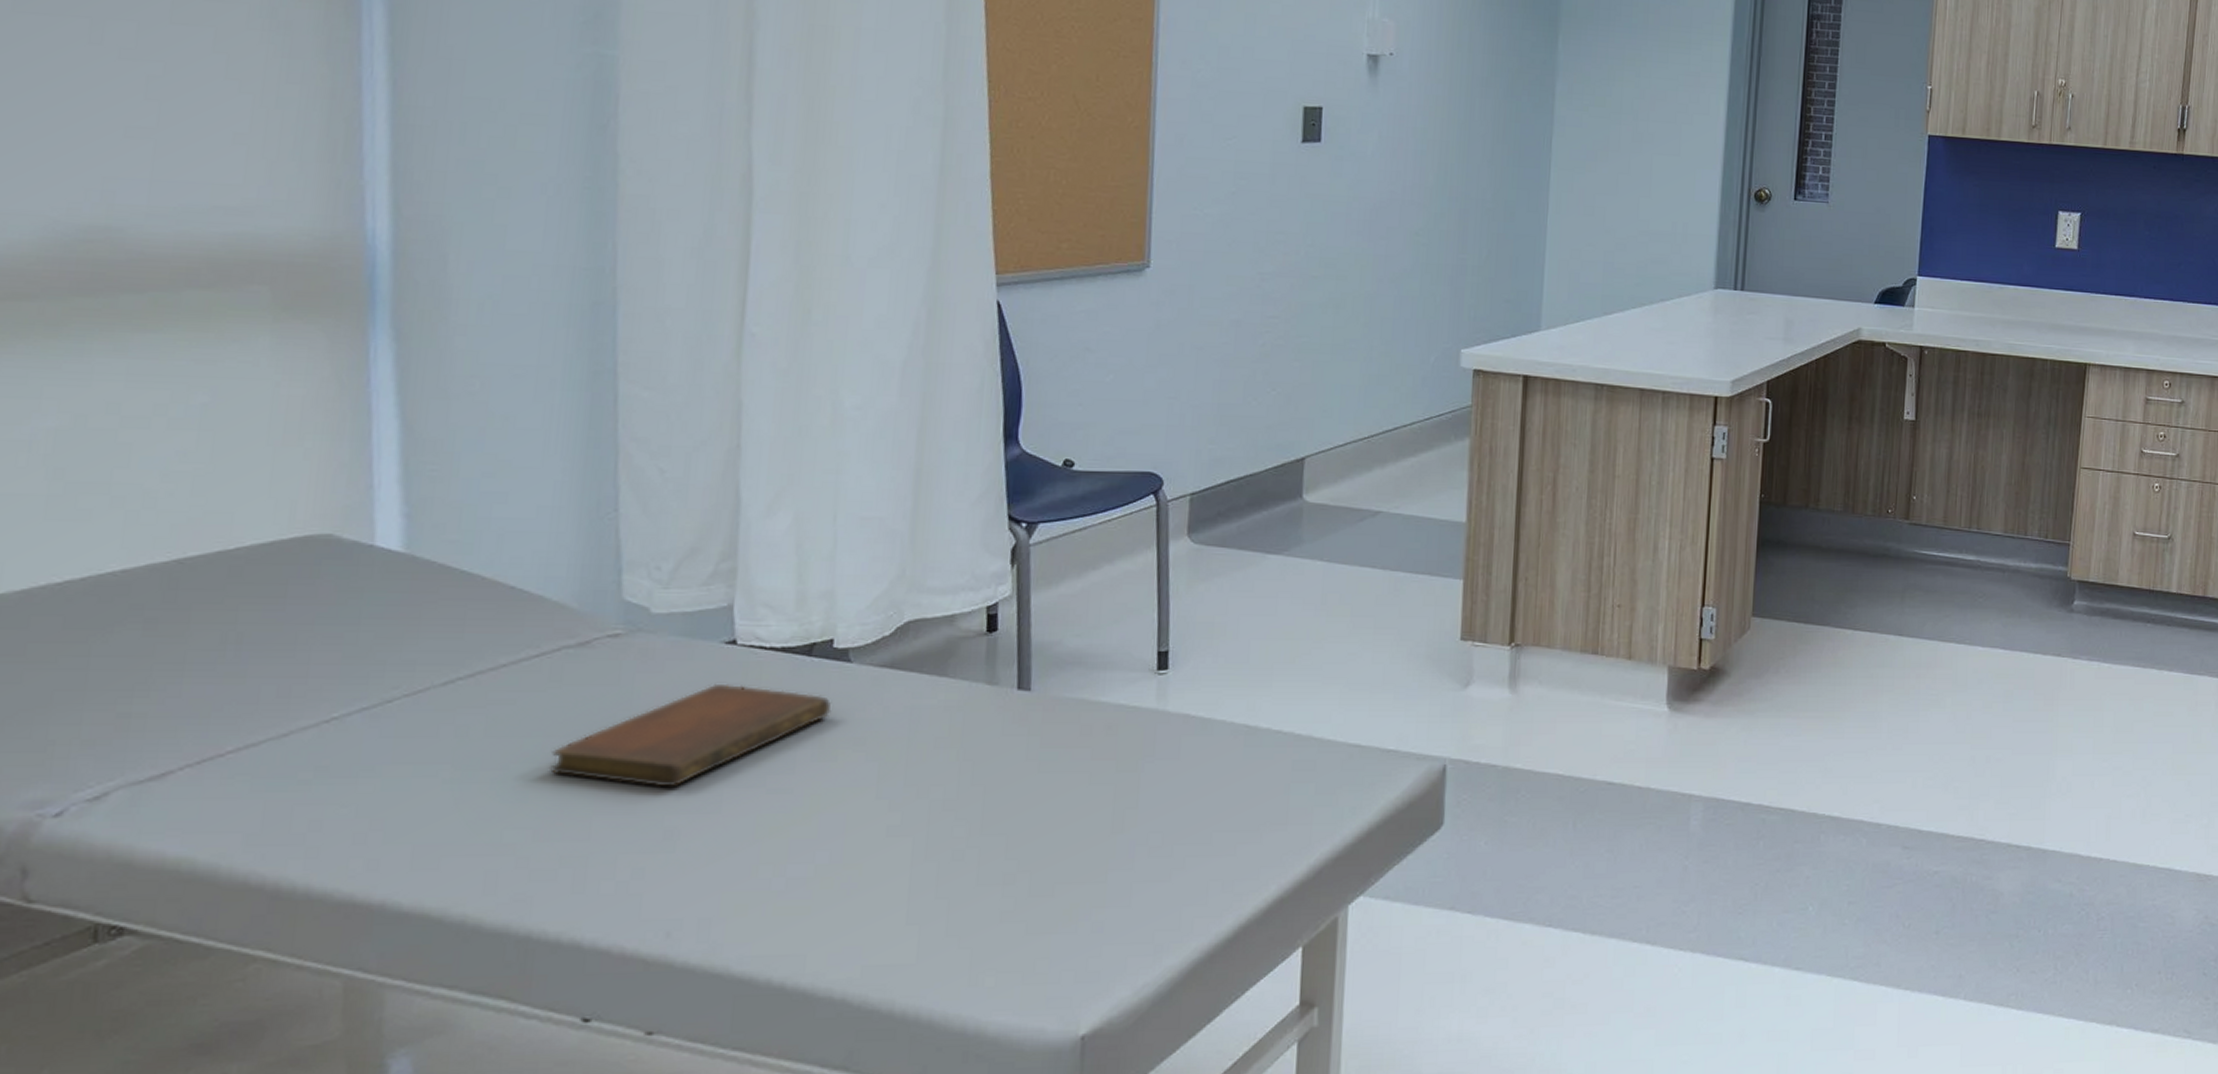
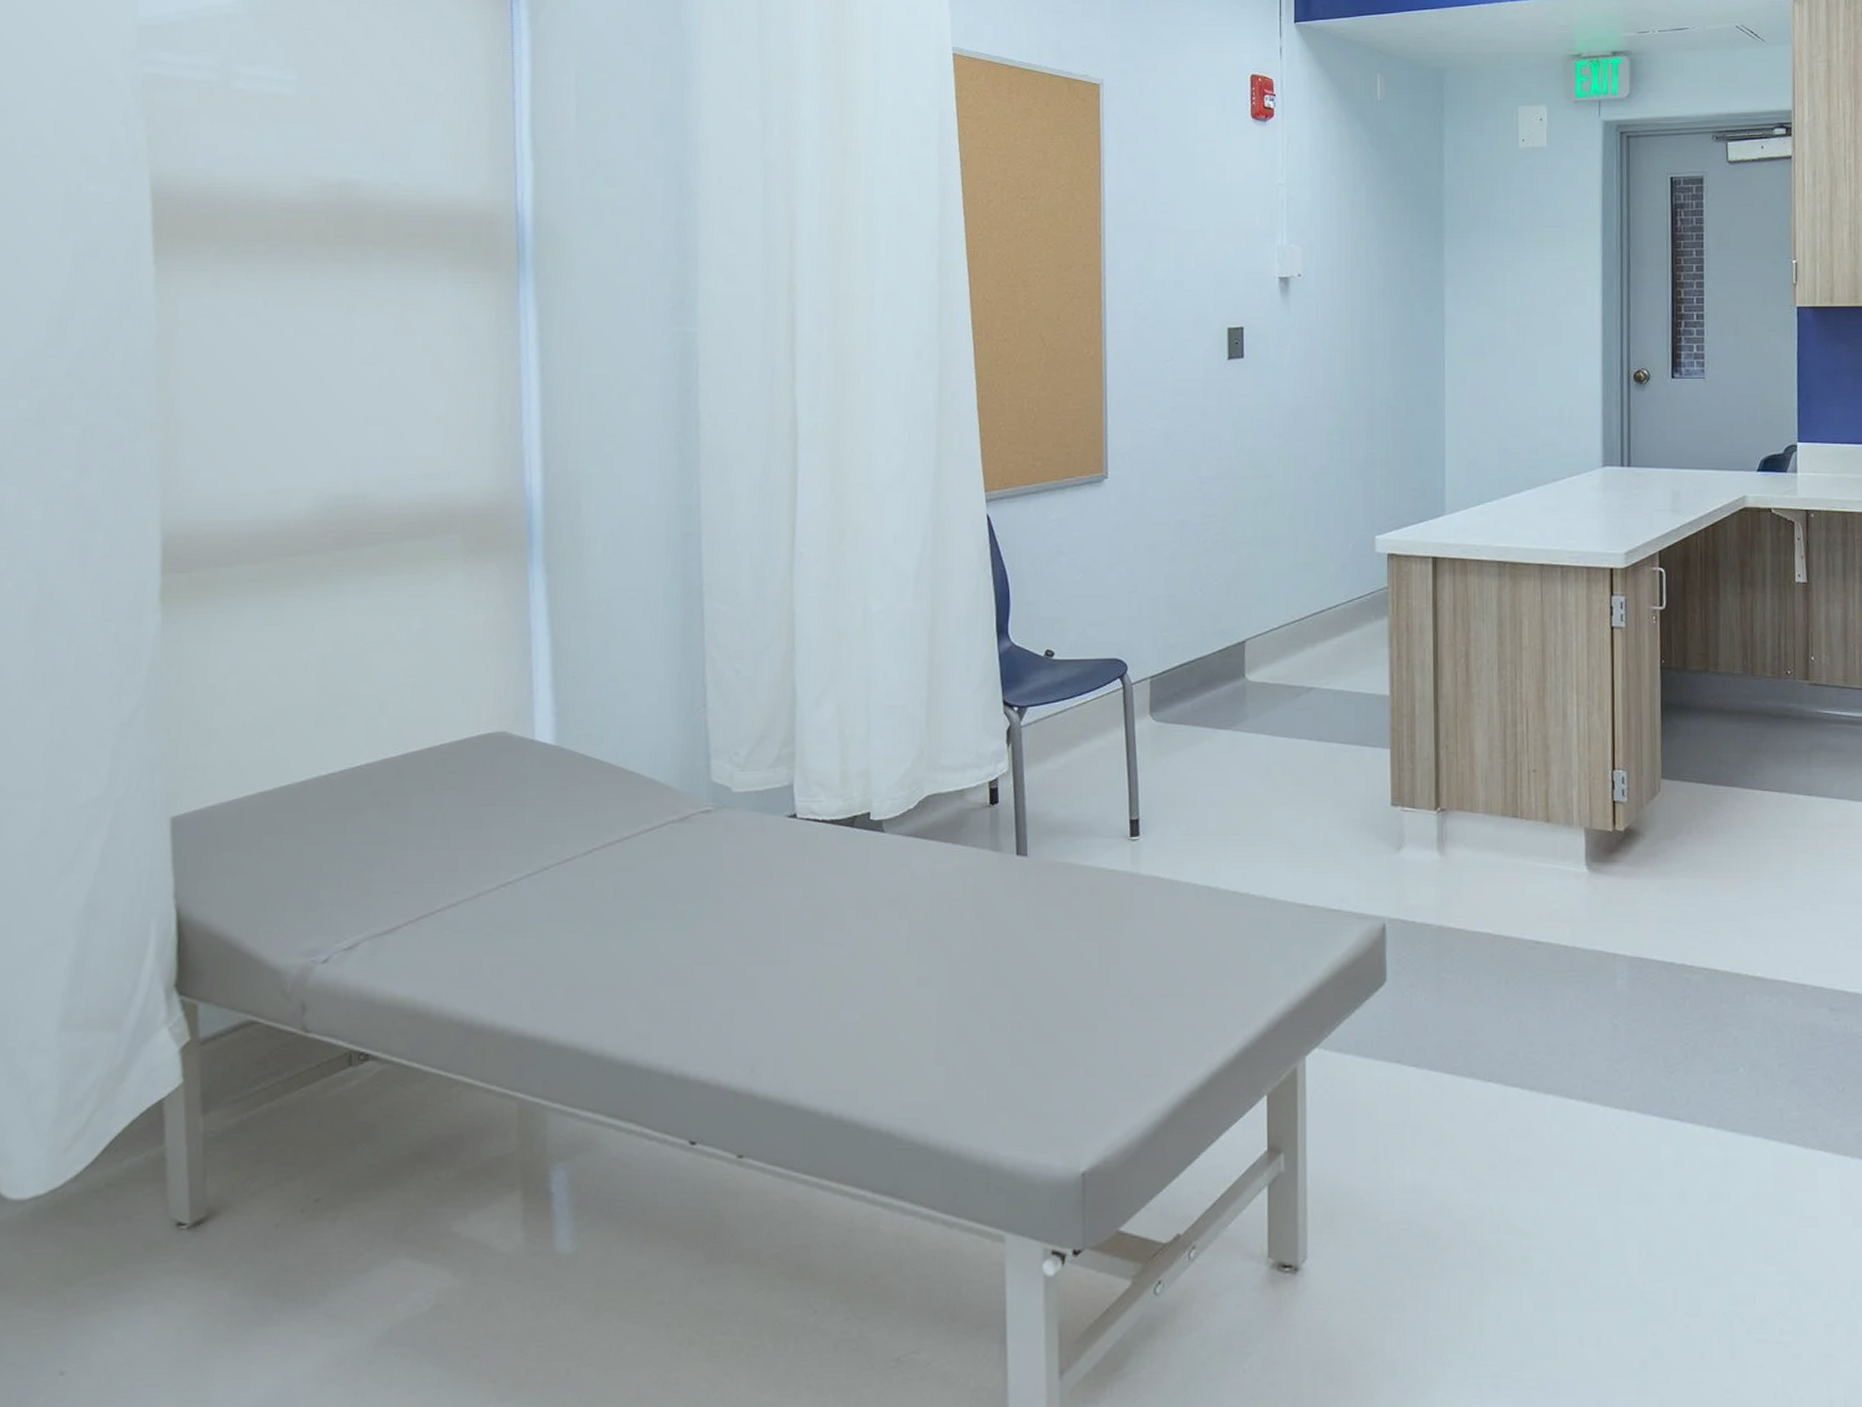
notebook: present [548,683,832,788] -> none [660,851,871,942]

